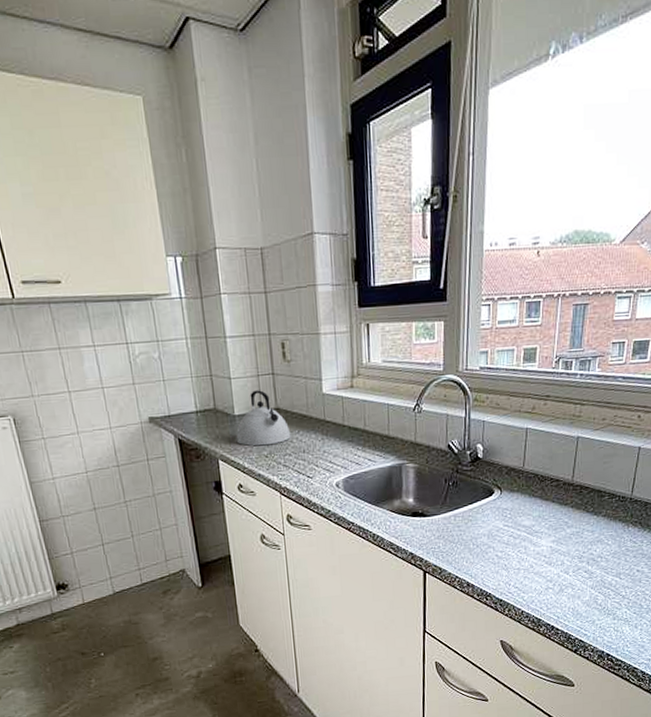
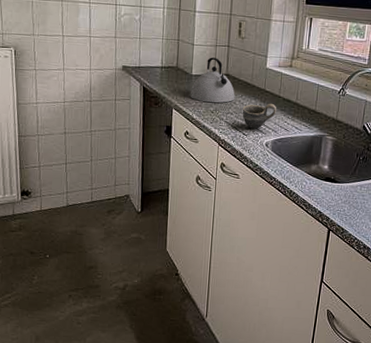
cup: none [301,435,344,469] -> present [242,103,277,129]

